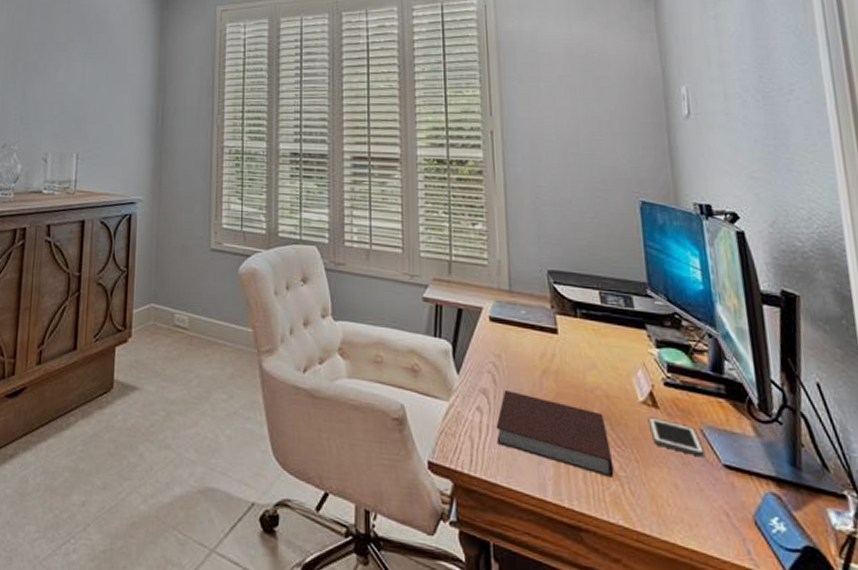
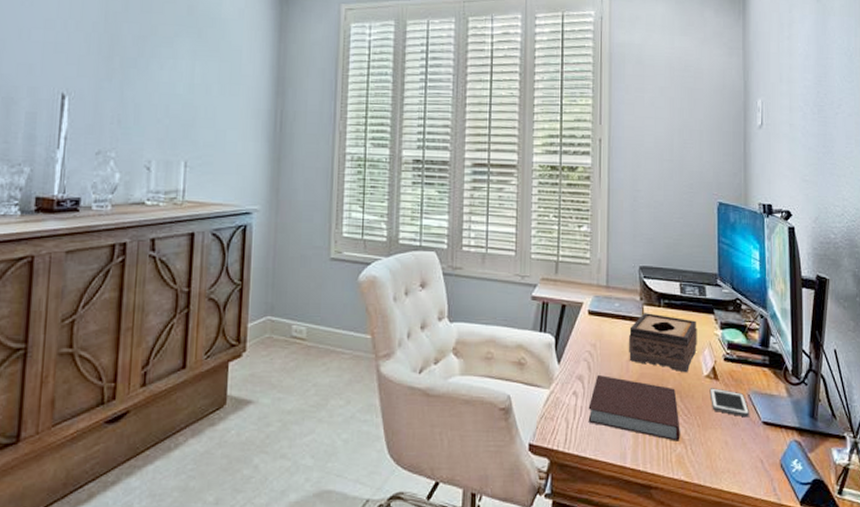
tissue box: none [540,323,627,396] -> present [629,313,697,373]

